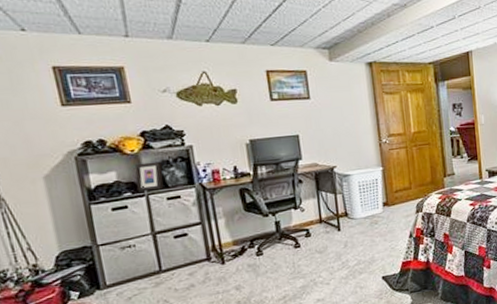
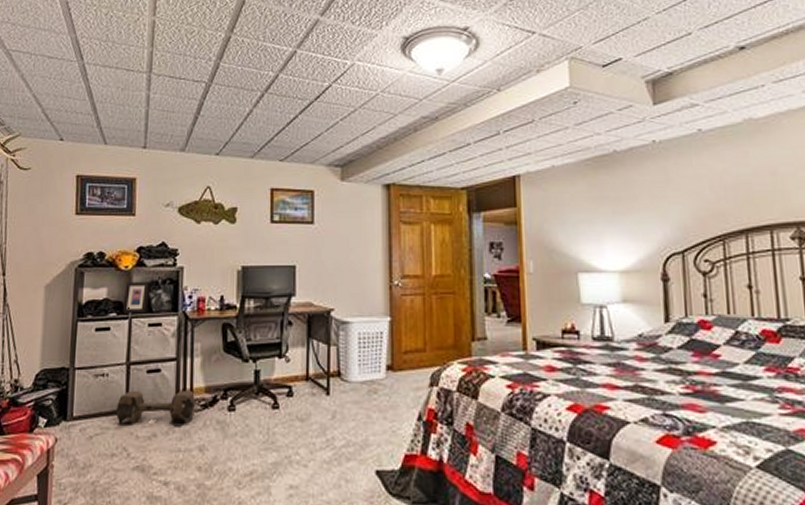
dumbbell: none [149,246,227,284] -> present [115,391,196,427]

